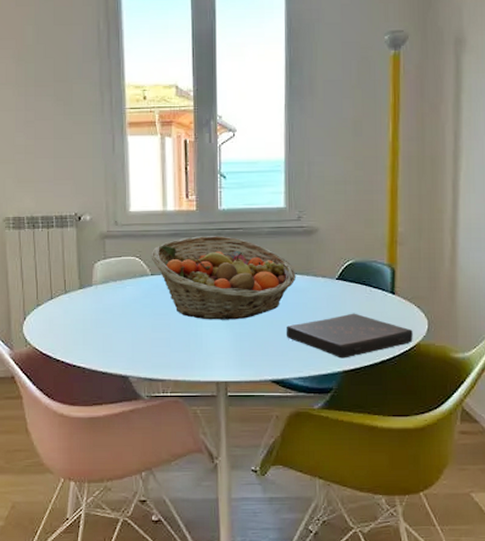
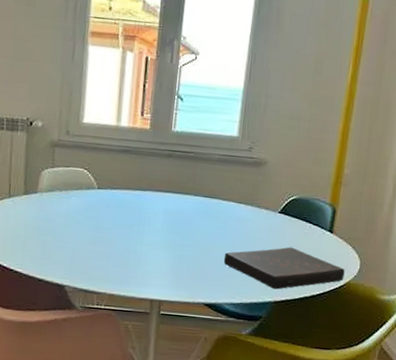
fruit basket: present [151,236,296,320] -> none [99,155,241,242]

